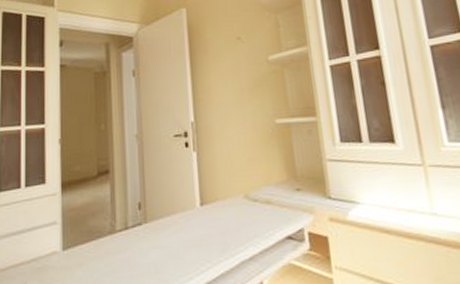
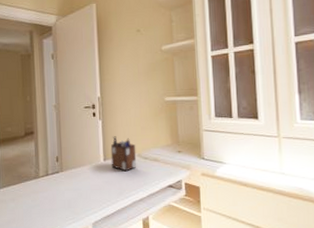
desk organizer: none [208,172,243,220] -> present [110,136,137,172]

